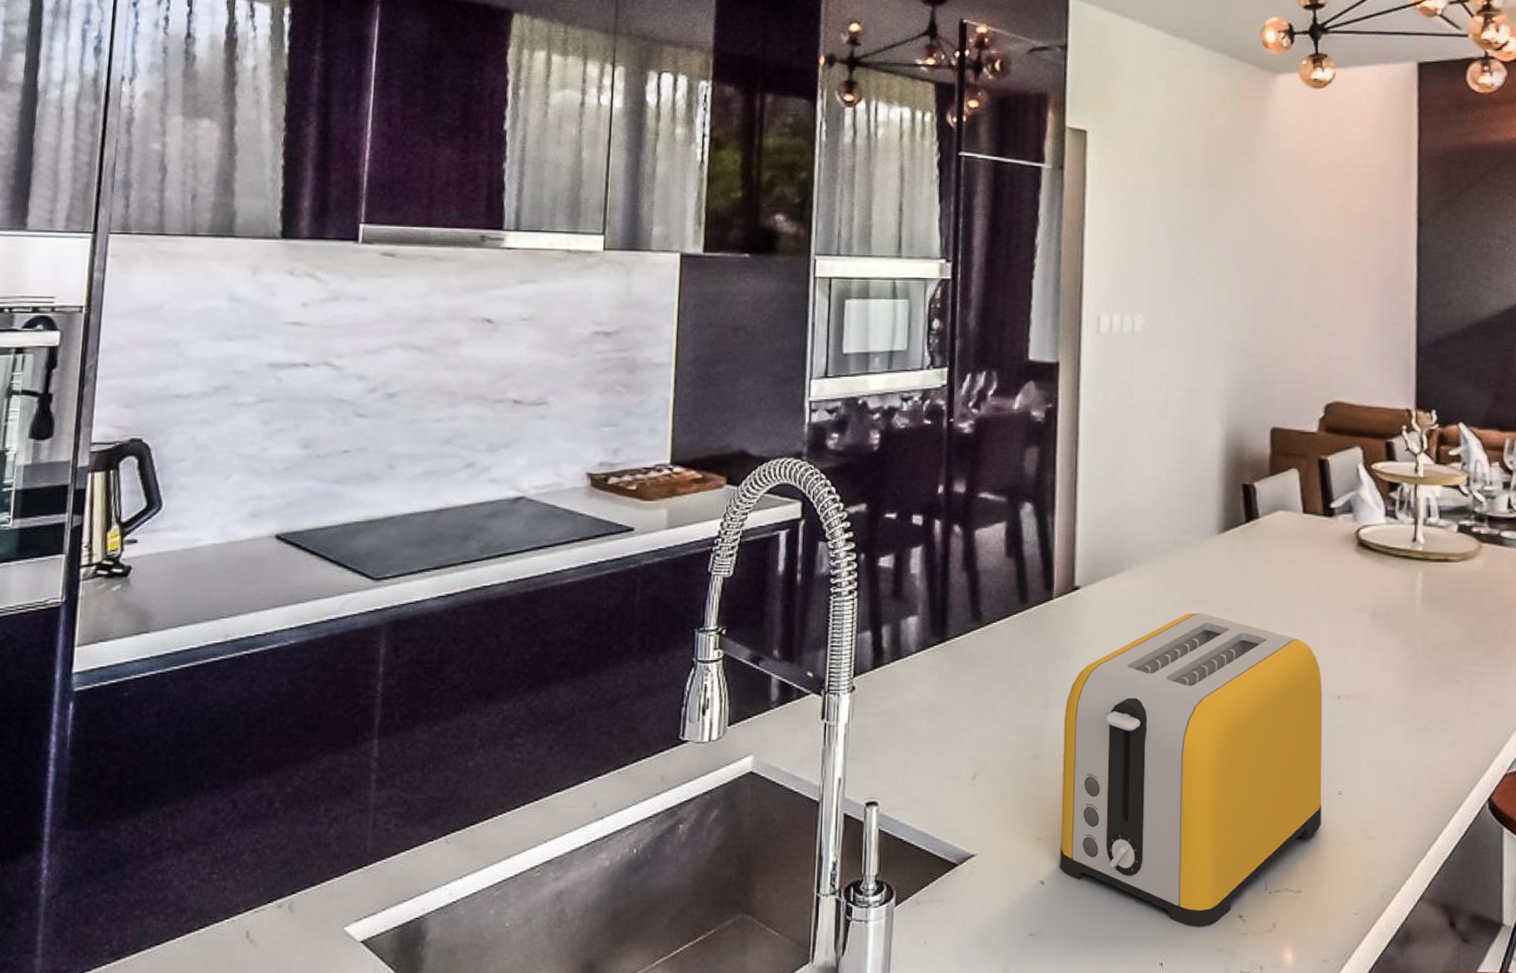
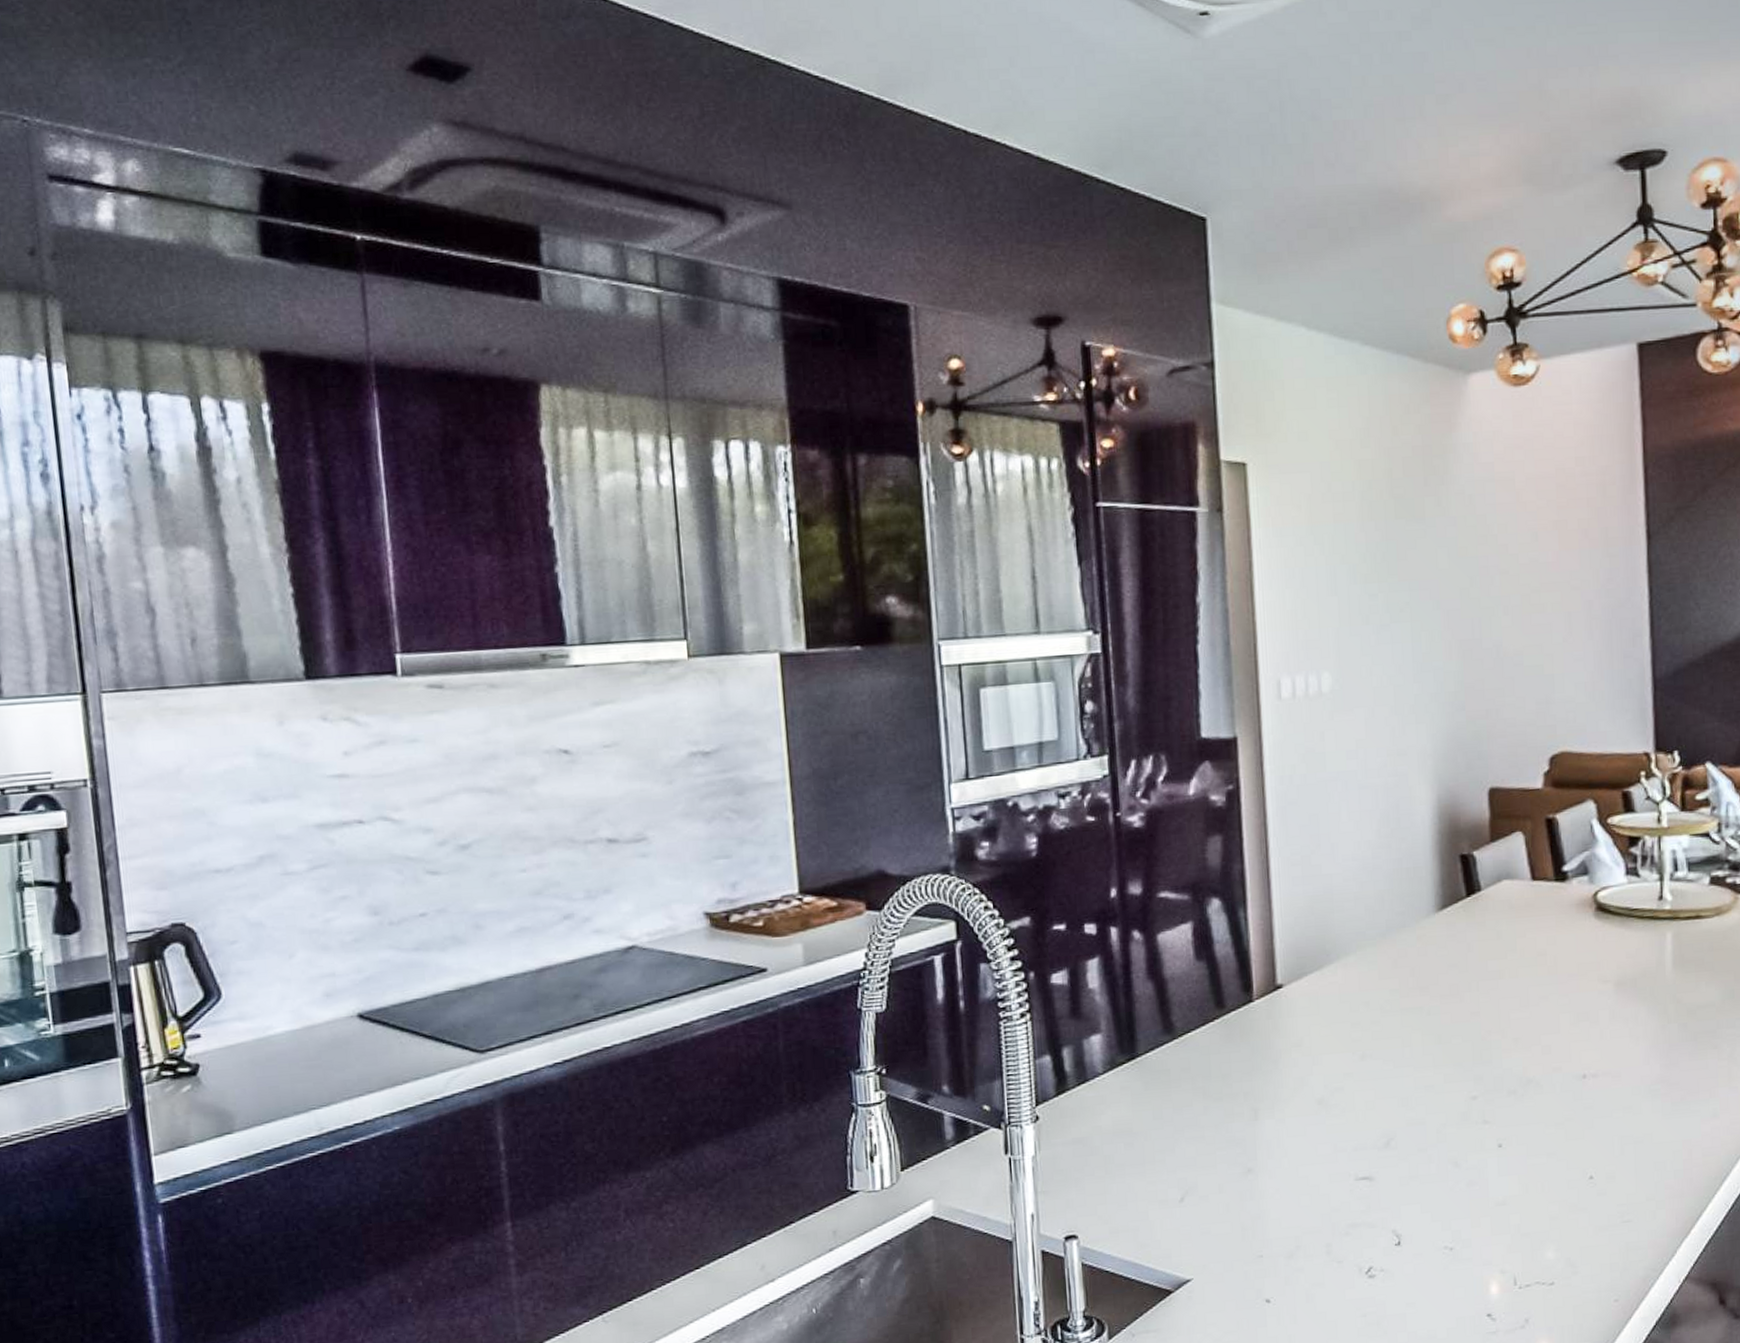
toaster: present [1060,613,1323,927] -> none [1277,1000,1572,1331]

